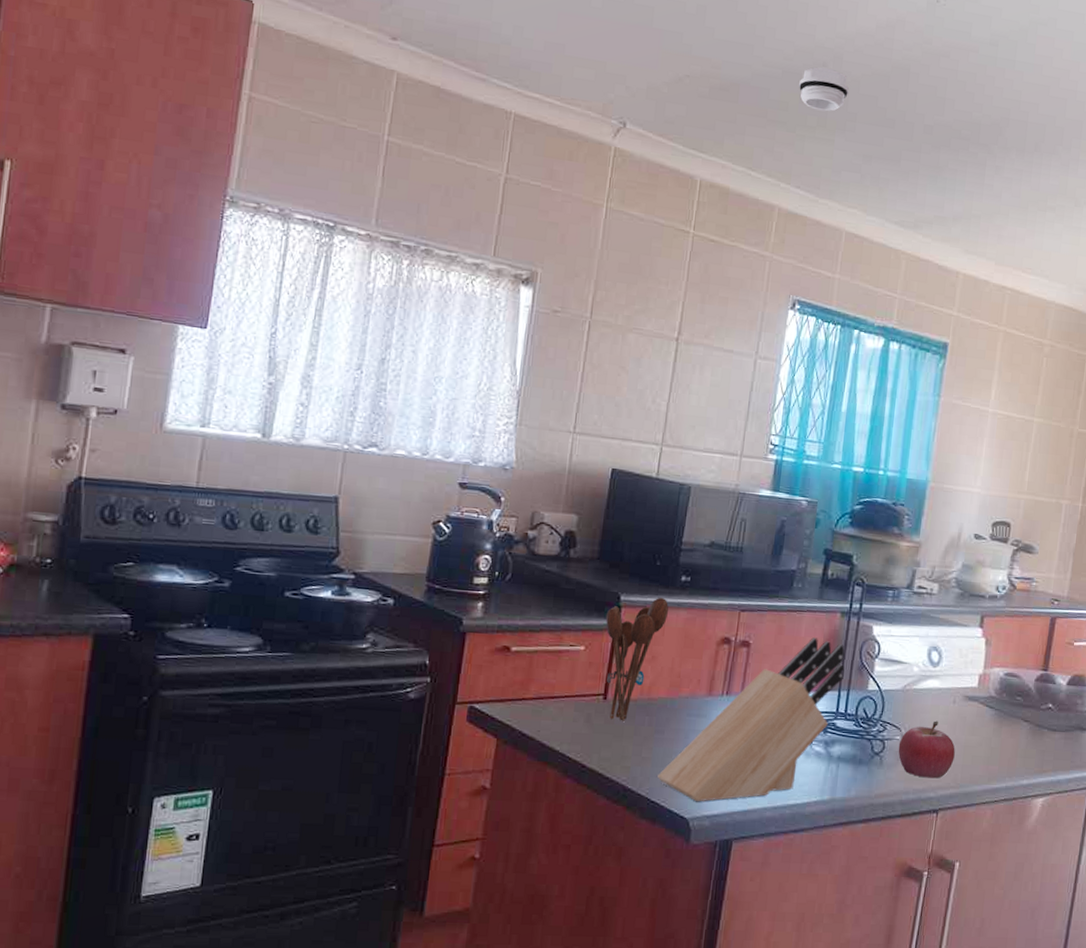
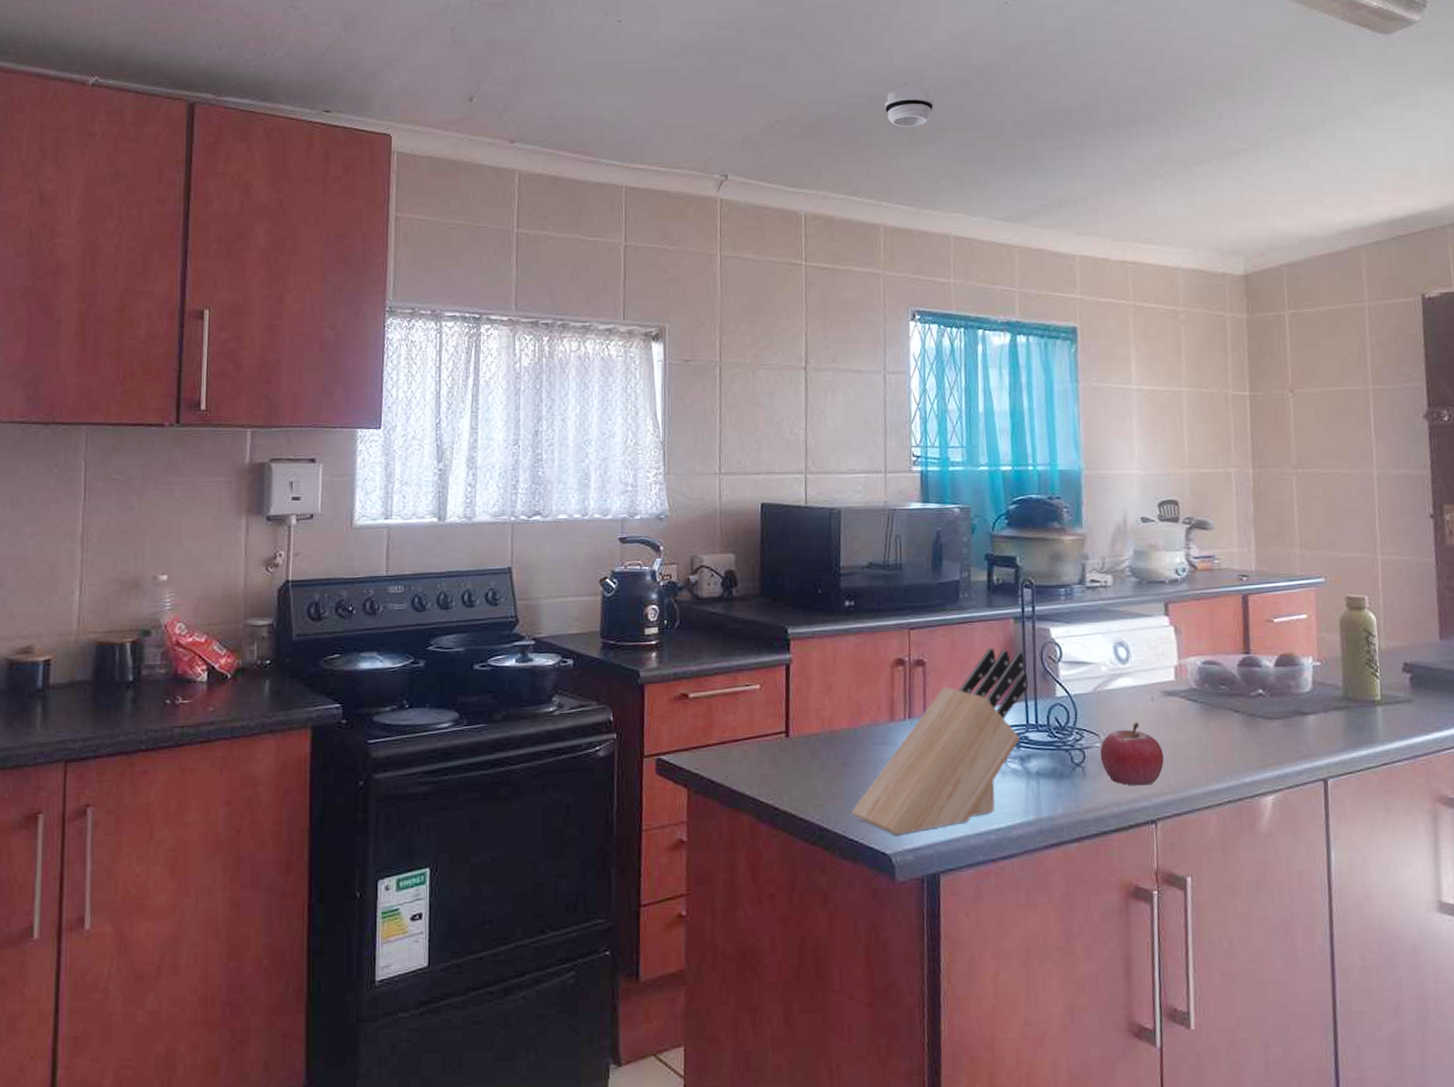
utensil holder: present [605,597,669,721] -> none [776,625,837,758]

